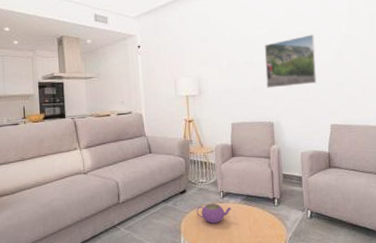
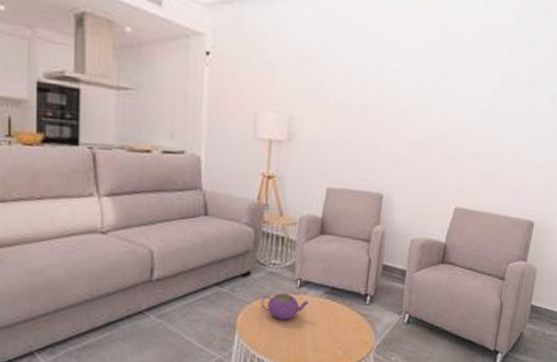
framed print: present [264,34,317,89] -> none [382,79,458,150]

